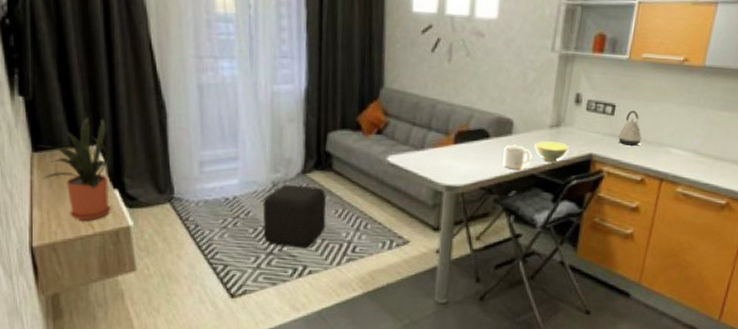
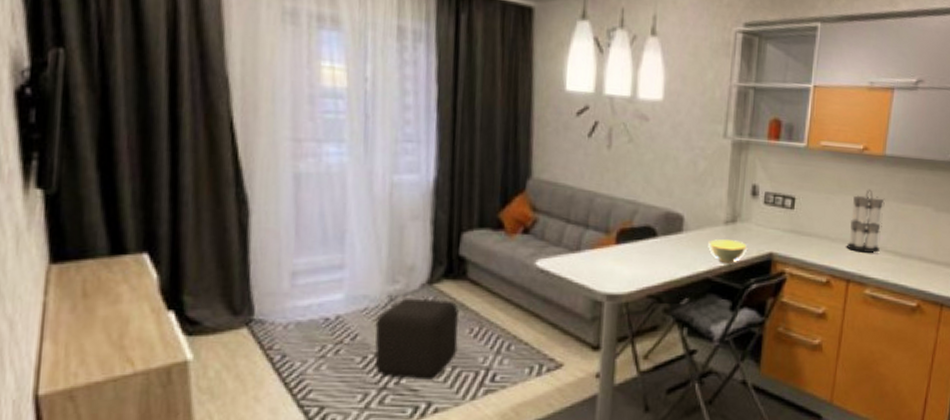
house plant: present [36,116,111,221] -> none [55,215,165,356]
mug: present [504,147,530,170] -> none [674,246,703,273]
kettle: present [618,110,642,146] -> none [800,203,825,243]
spice rack: none [661,97,702,156] -> present [846,189,885,254]

